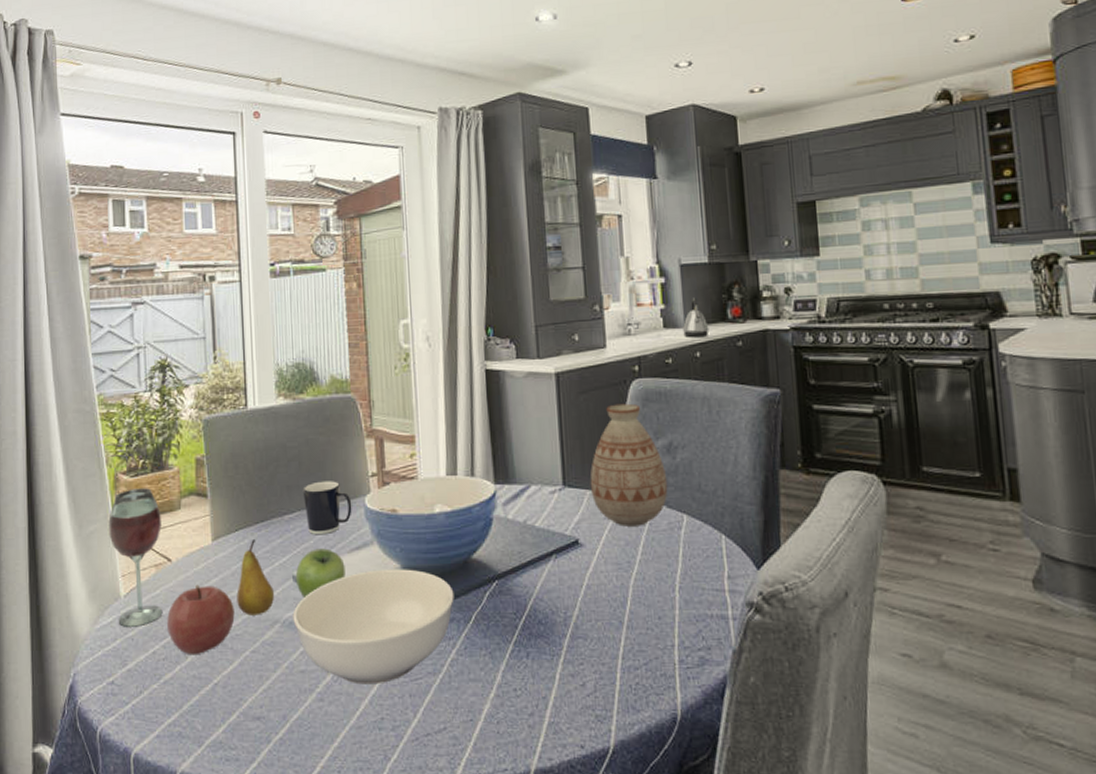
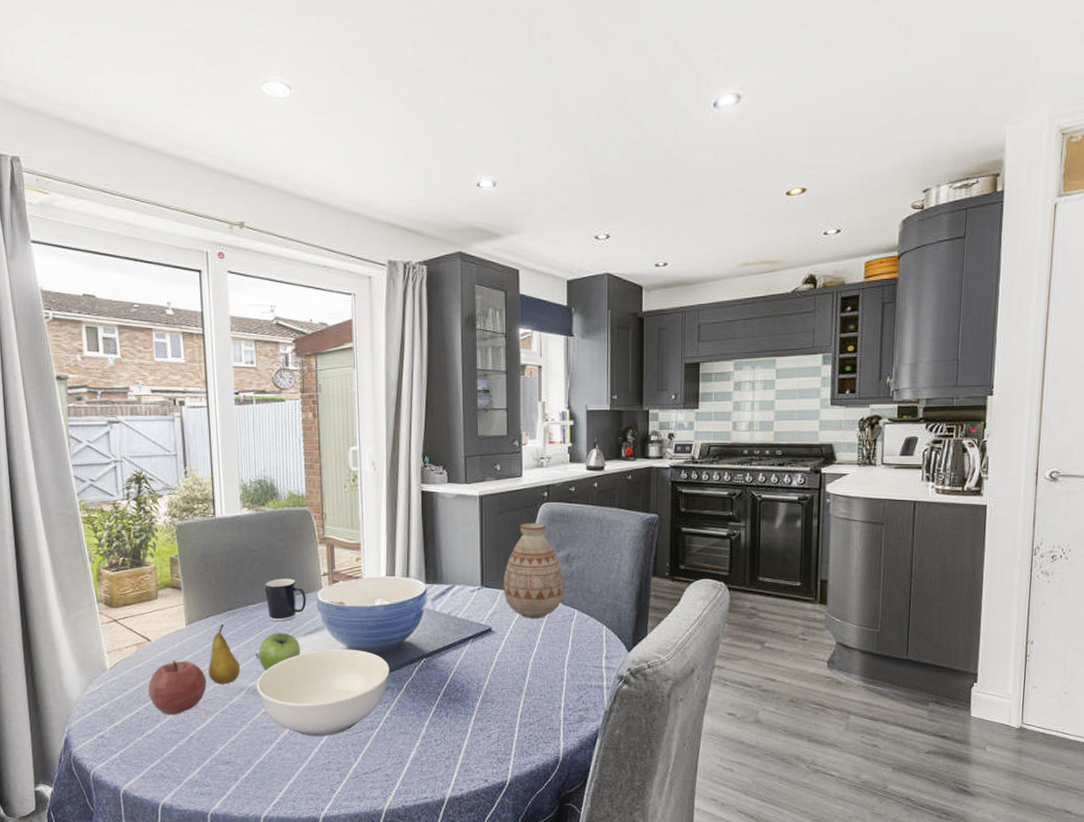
wineglass: present [108,488,163,627] -> none [93,581,144,693]

